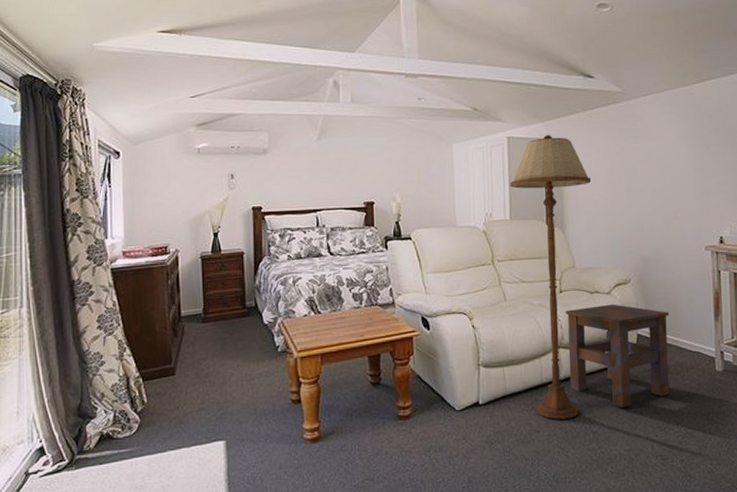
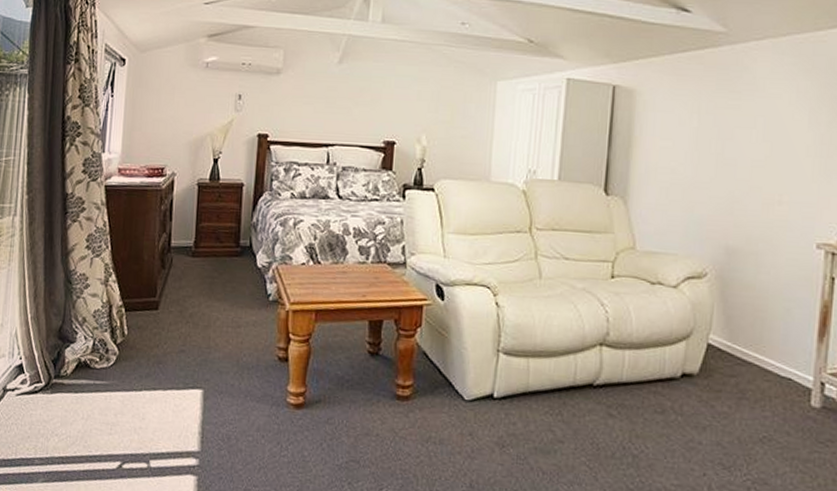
floor lamp: present [509,135,592,420] -> none [563,80,671,434]
side table: present [565,304,670,407] -> none [610,300,755,432]

